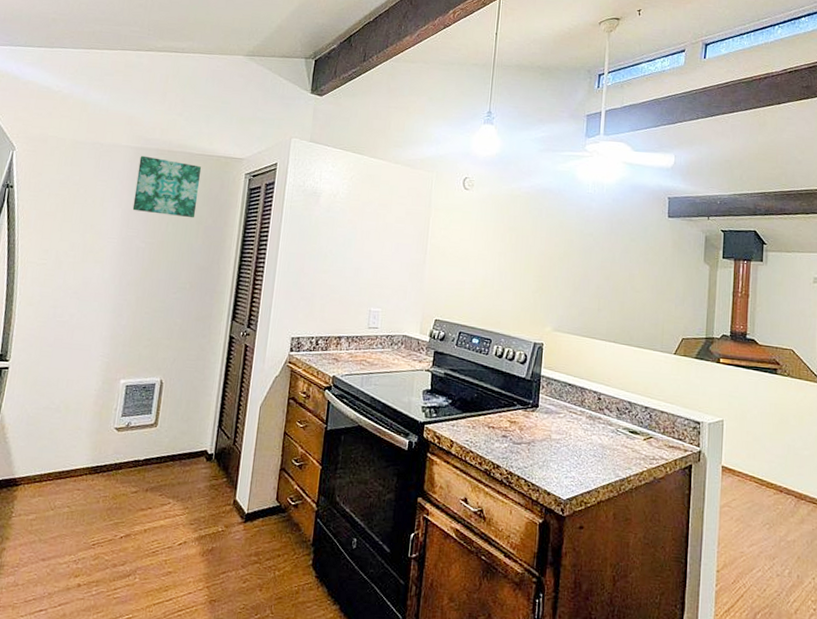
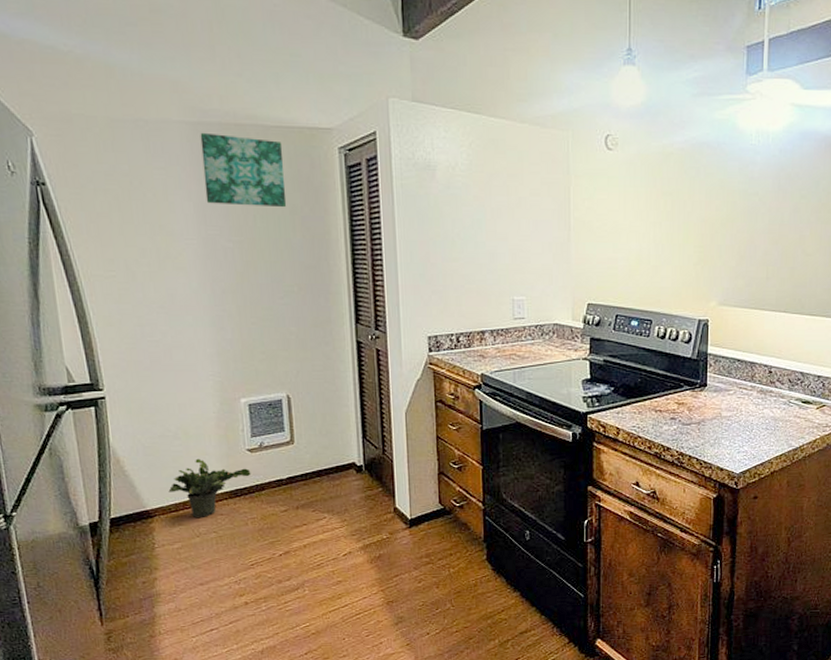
potted plant: none [38,432,114,491] -> present [168,458,251,517]

